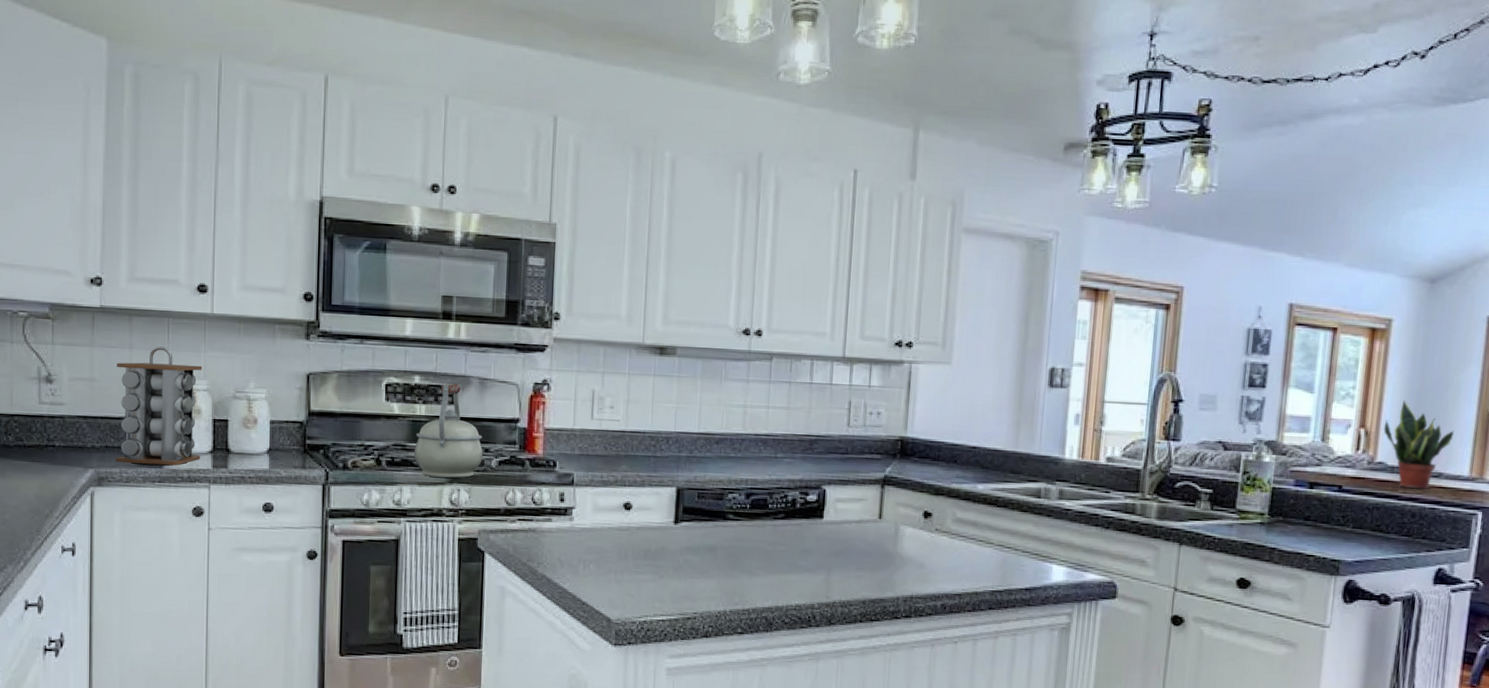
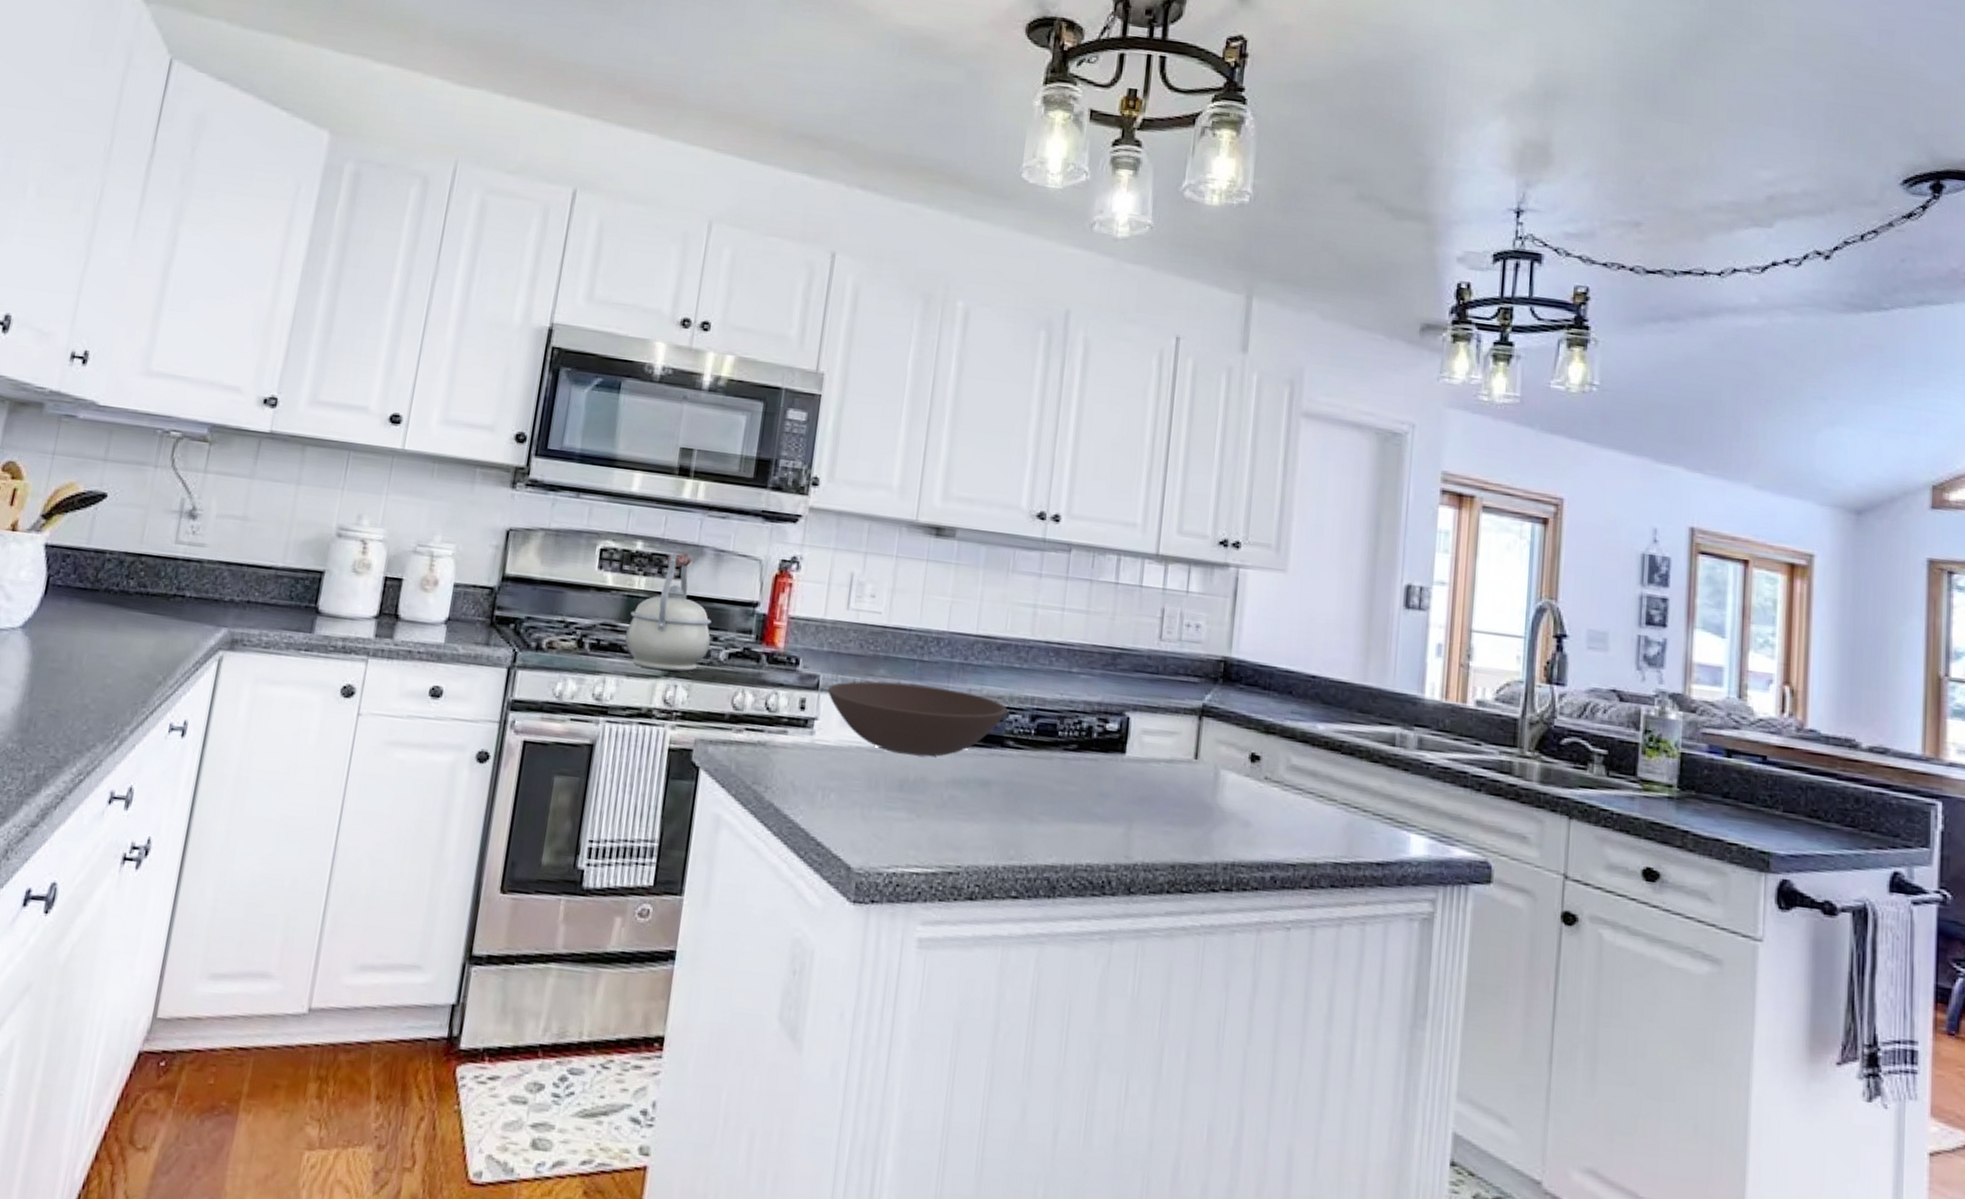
spice rack: present [116,346,202,467] -> none [256,484,381,632]
bowl: none [581,475,727,532] -> present [828,681,1007,757]
potted plant: present [1383,399,1455,489] -> none [1812,653,1900,768]

